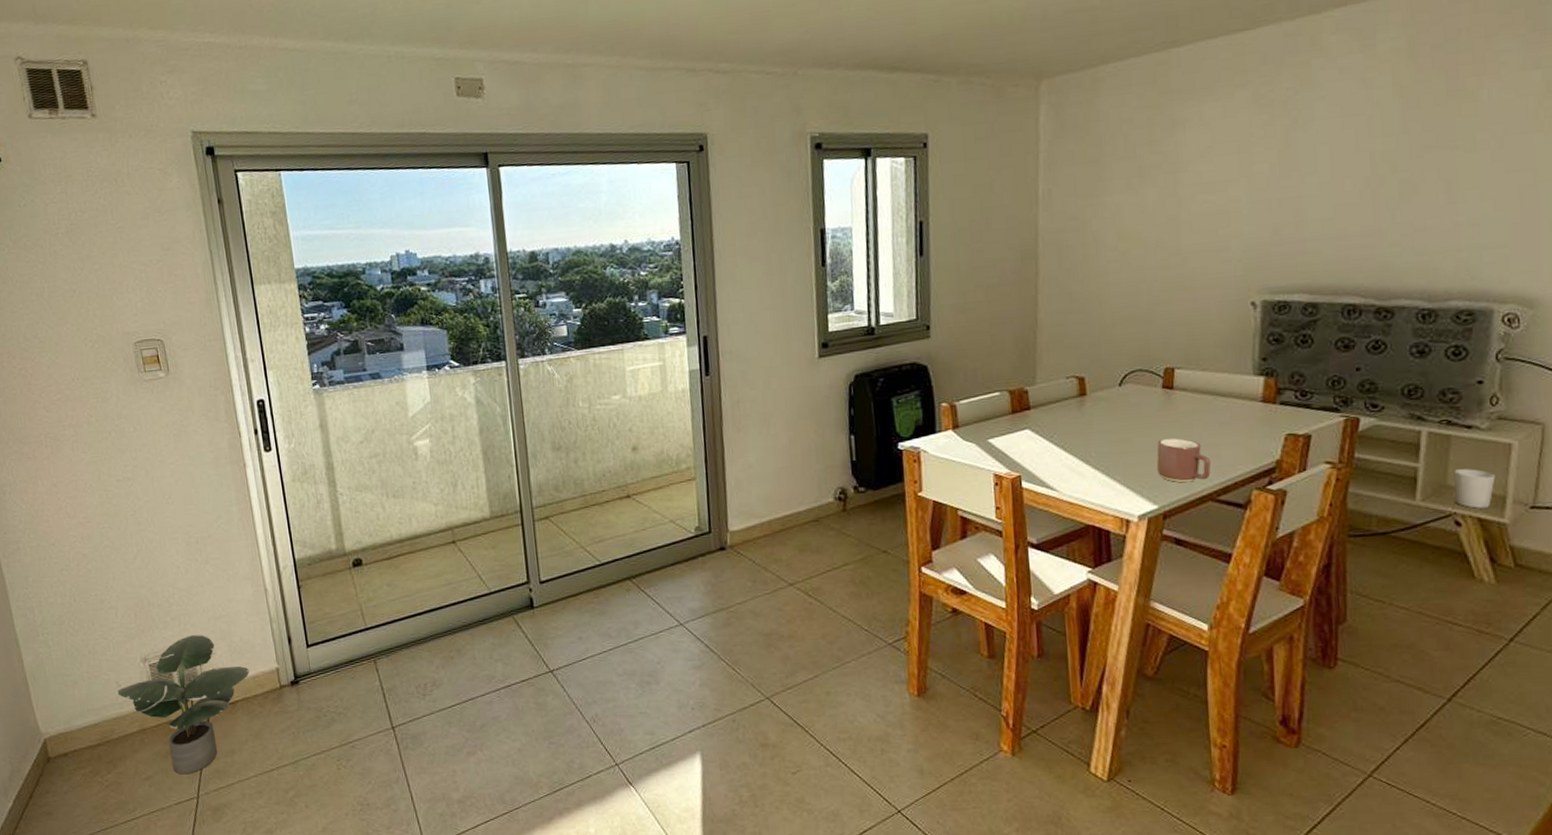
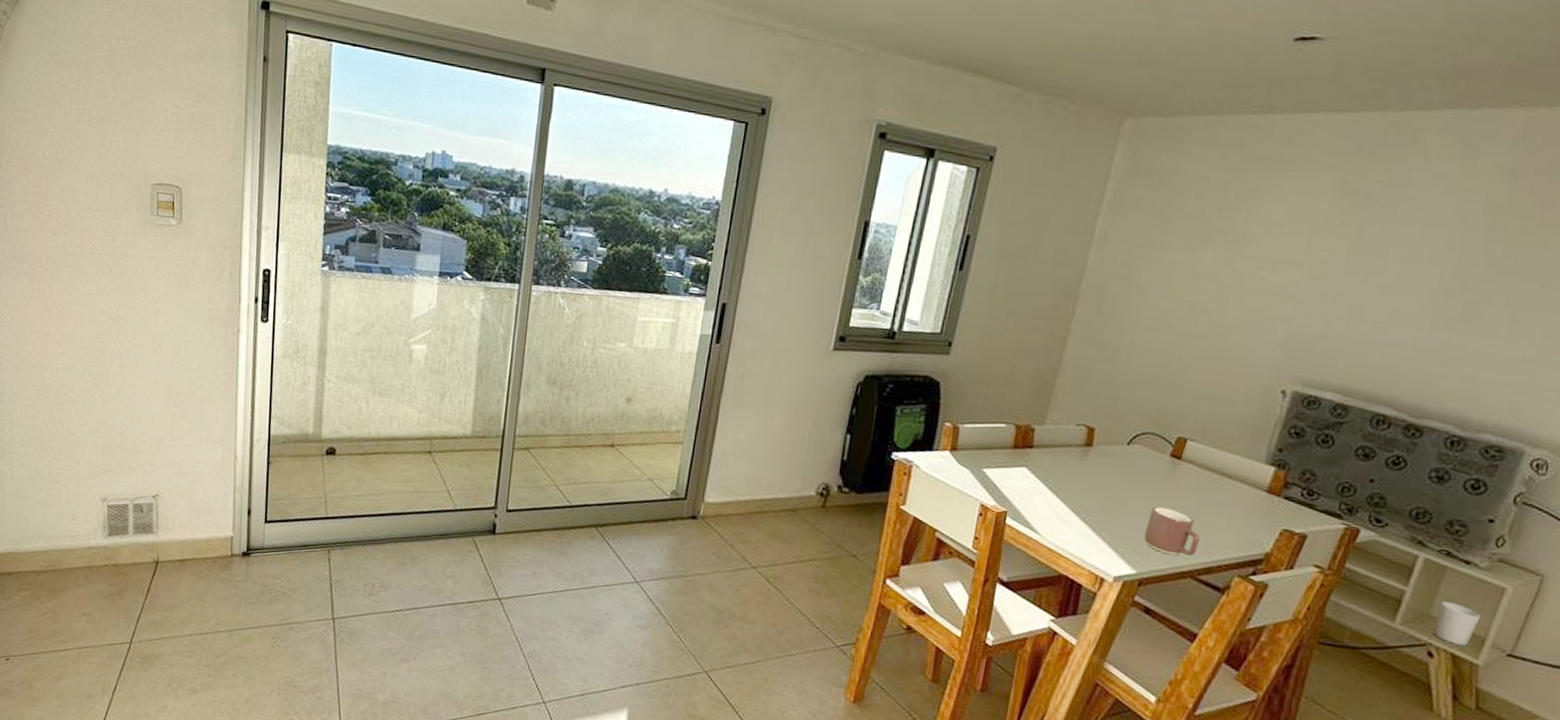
potted plant: present [117,635,250,775] -> none [71,486,205,620]

